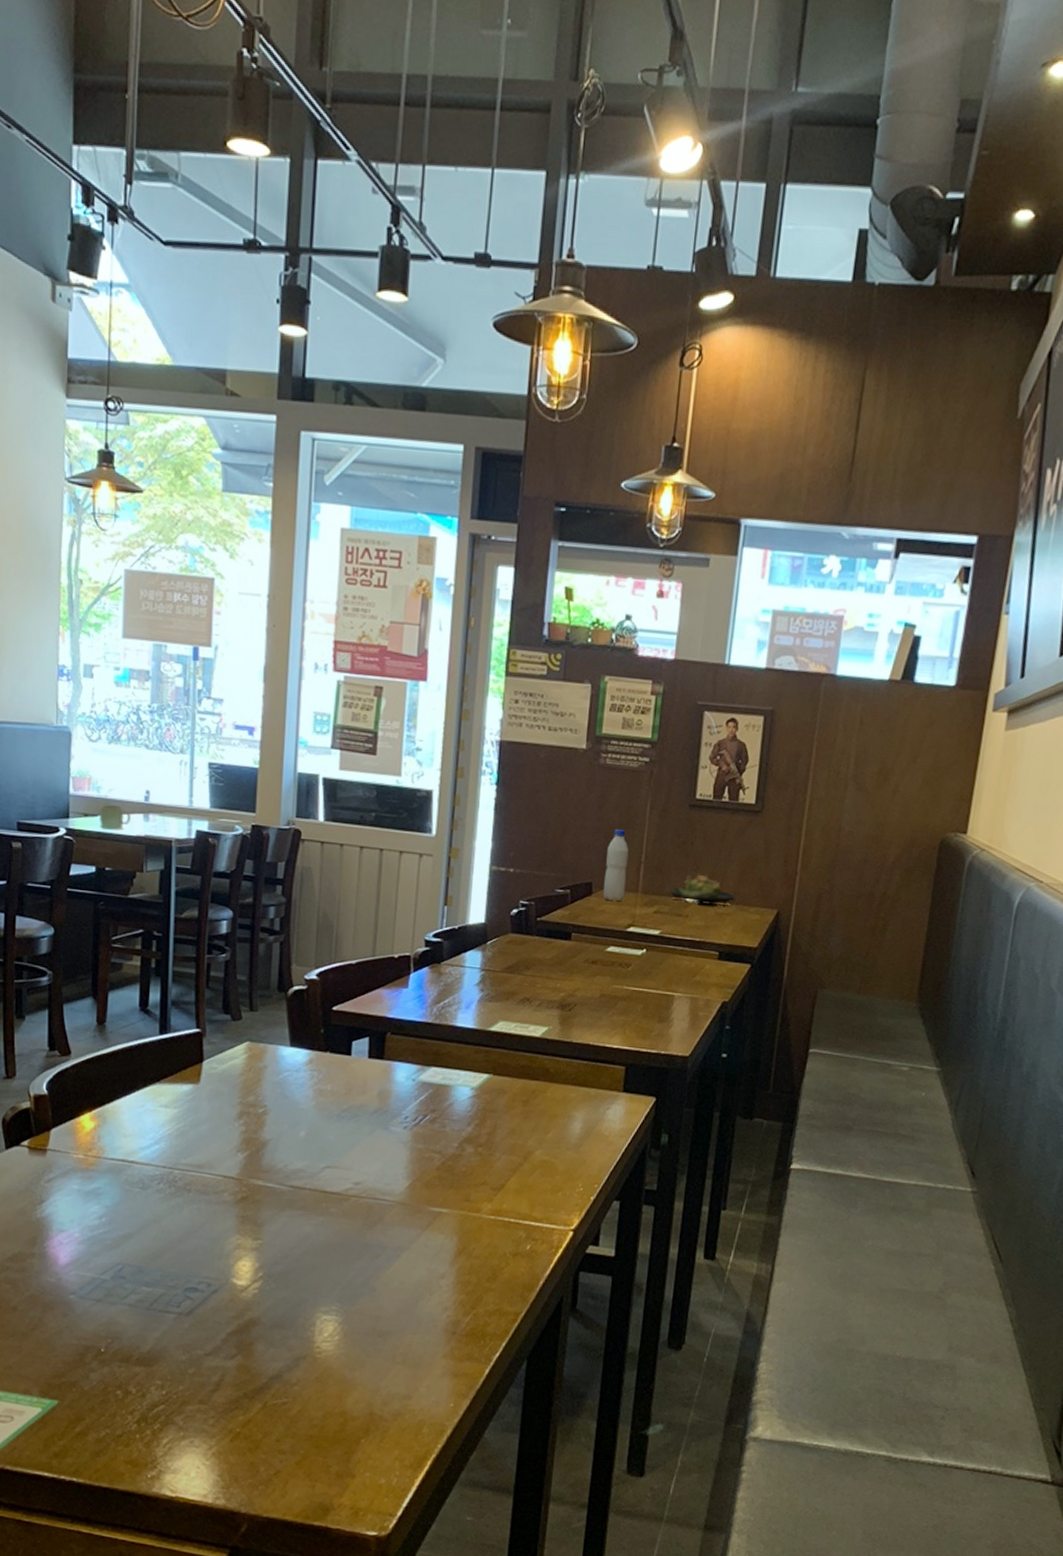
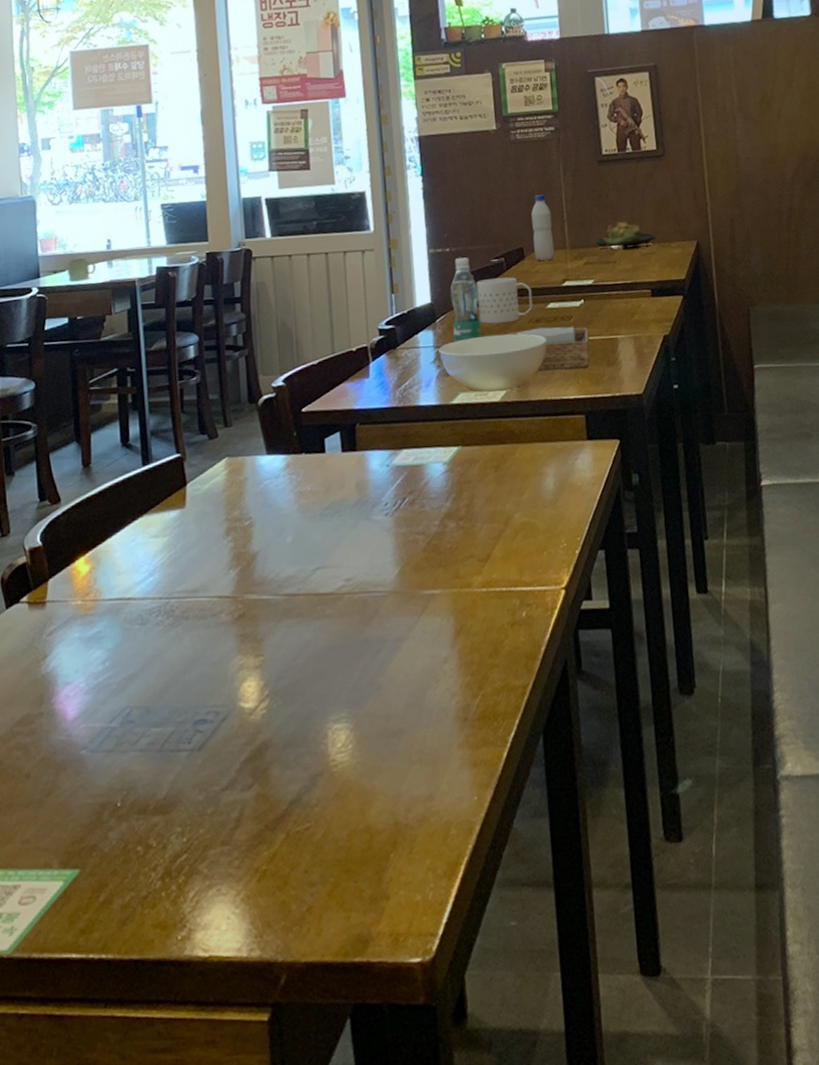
bowl: none [485,966,600,1027] -> present [438,333,548,392]
bottle: none [503,881,538,969] -> present [450,257,481,342]
mug: none [533,908,594,959] -> present [476,277,533,325]
napkin holder: none [558,968,646,1019] -> present [506,326,590,370]

